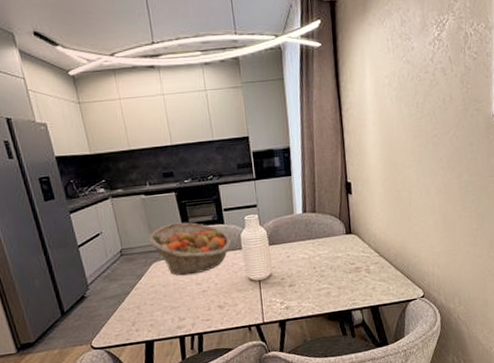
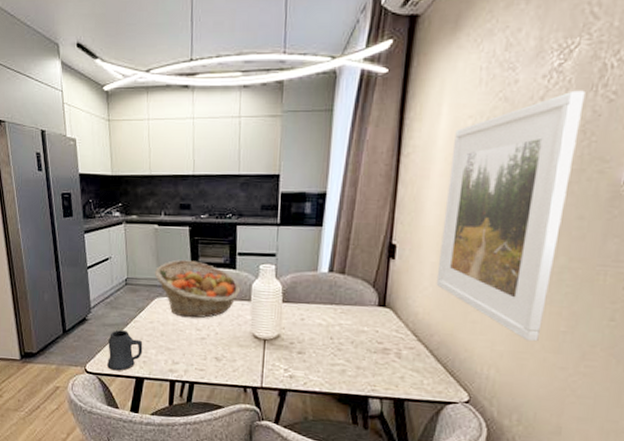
mug: none [111,299,149,341] -> present [107,330,143,371]
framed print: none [378,52,462,241] -> present [436,90,586,342]

